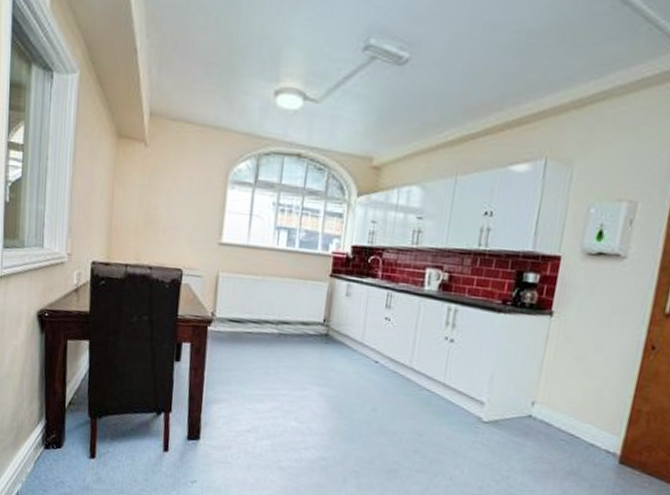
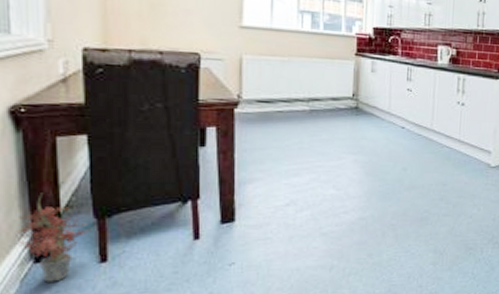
potted plant: none [35,388,86,469] -> present [18,193,91,283]

